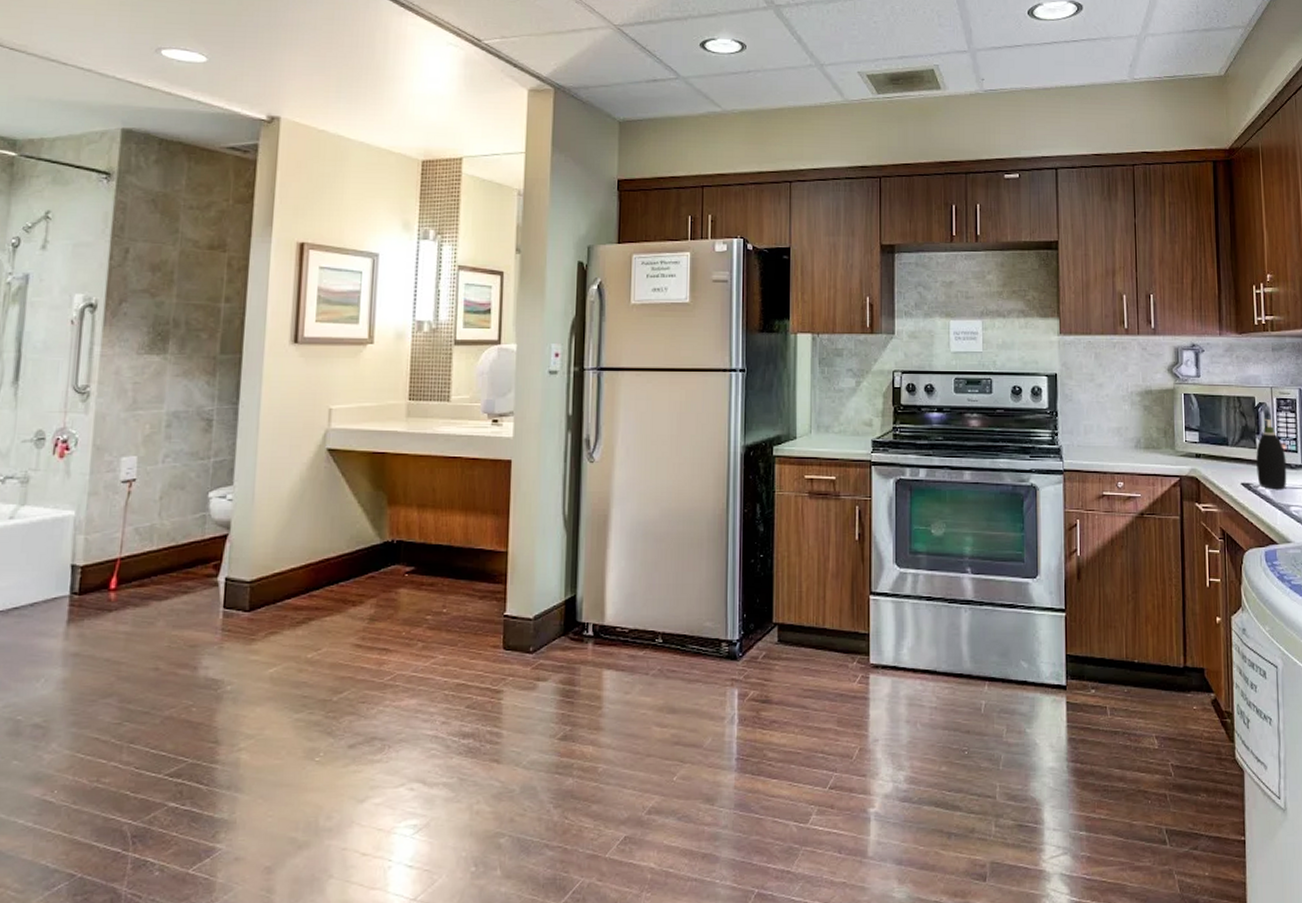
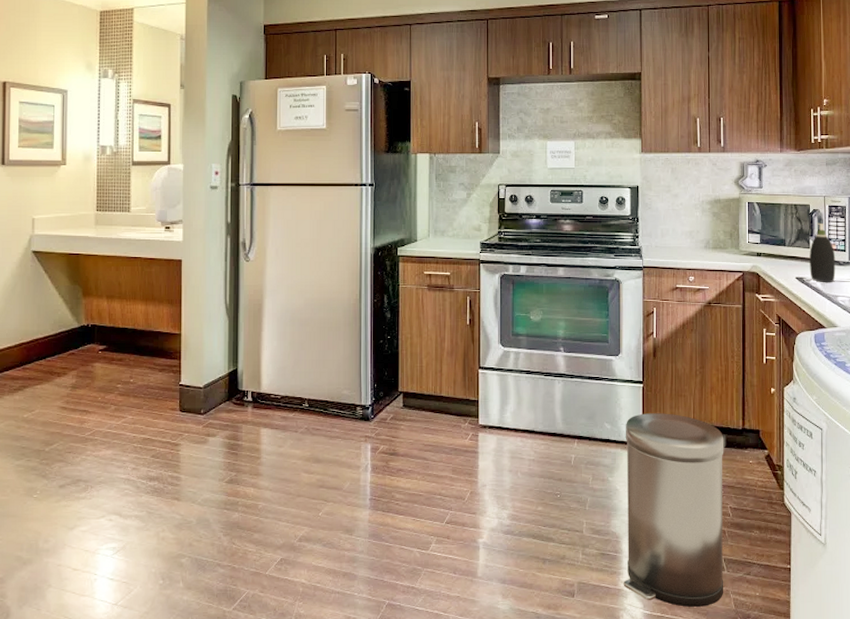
pedal bin: none [1045,648,1167,892] -> present [623,413,726,607]

